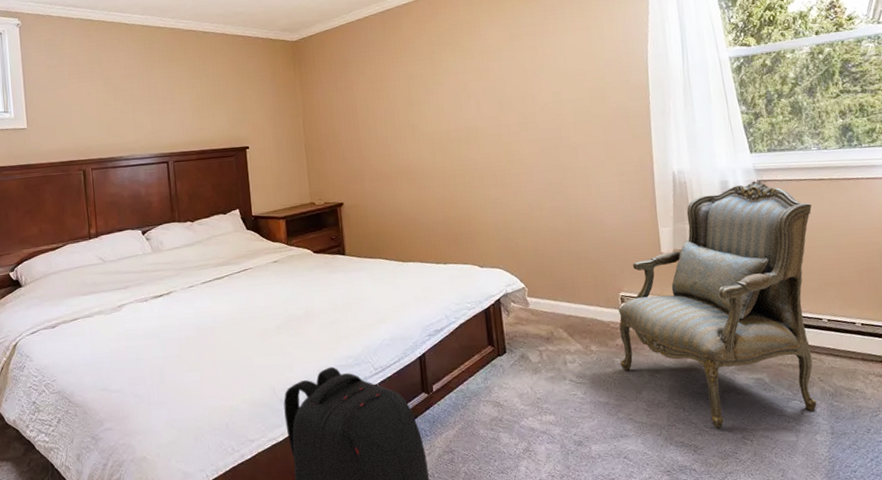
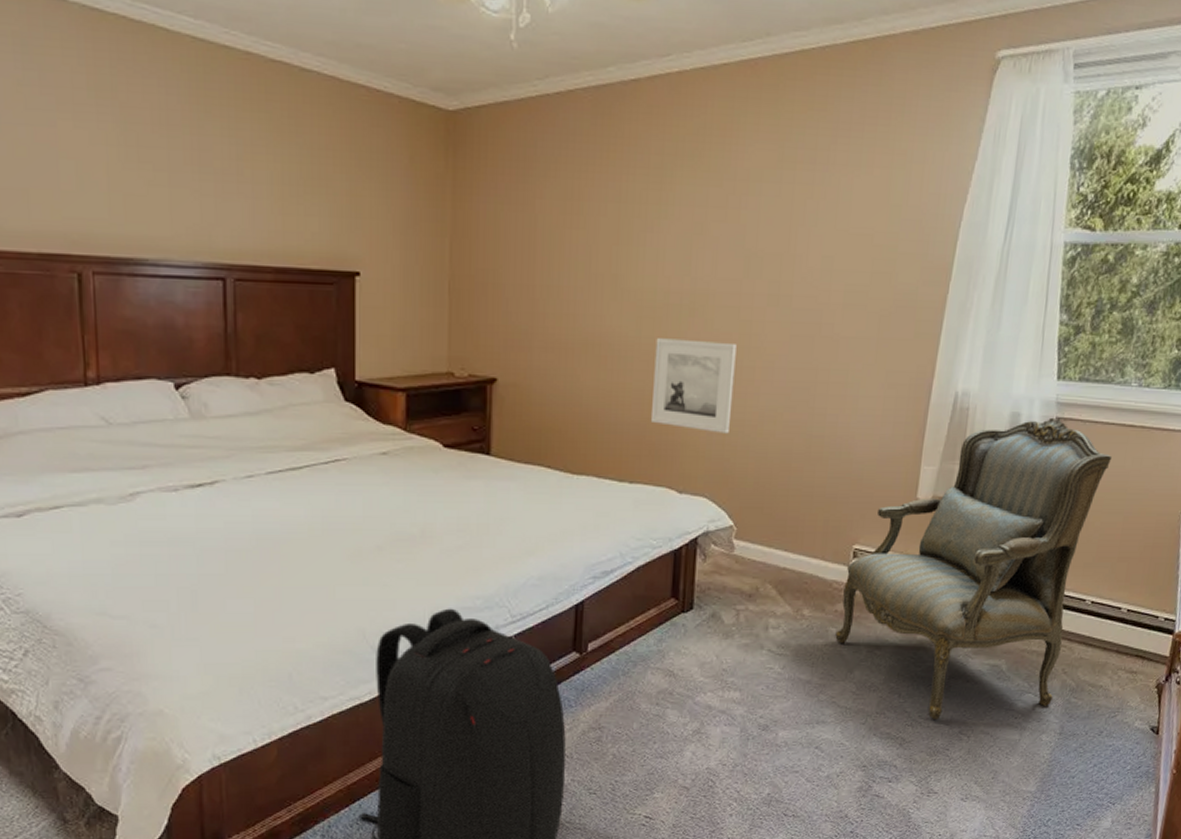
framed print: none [446,158,509,222] -> present [650,338,737,434]

